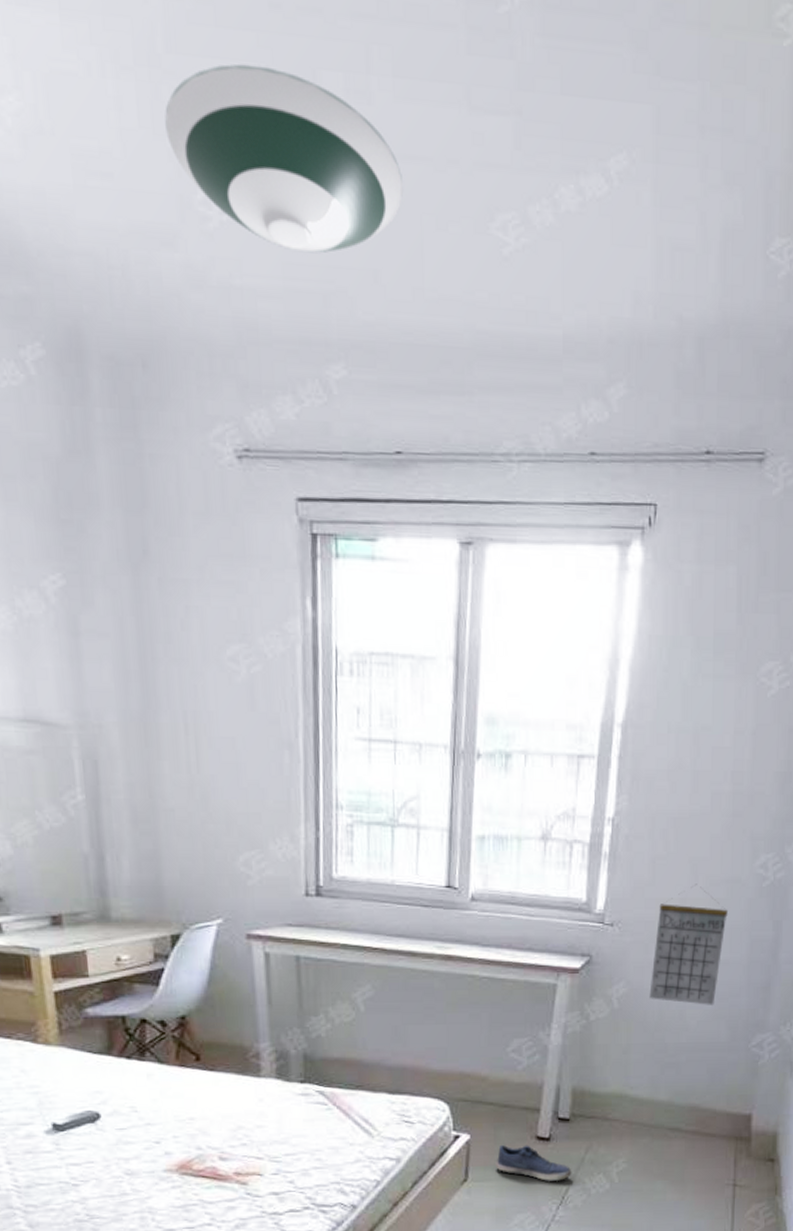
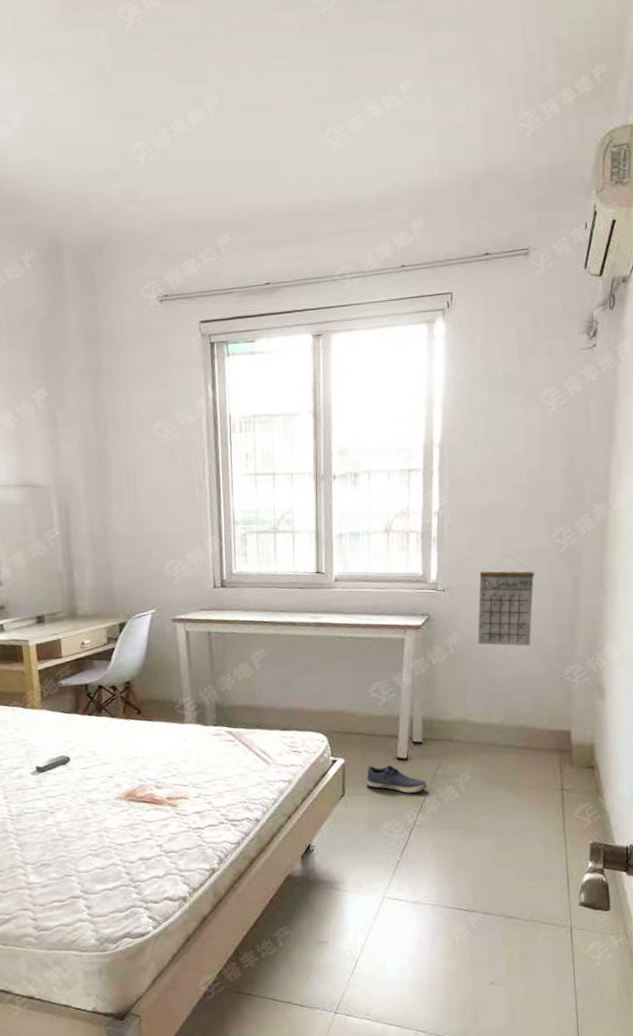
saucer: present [165,63,403,254] -> none [111,69,263,172]

